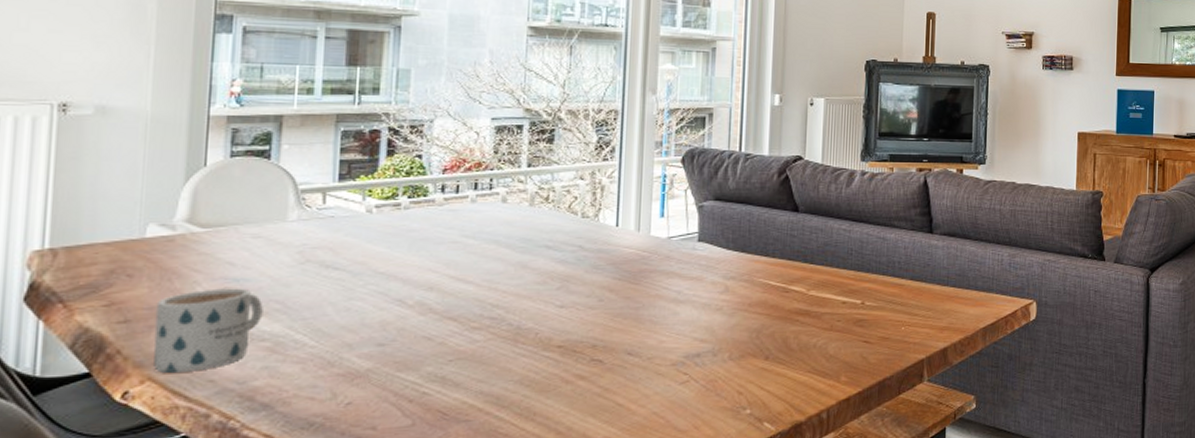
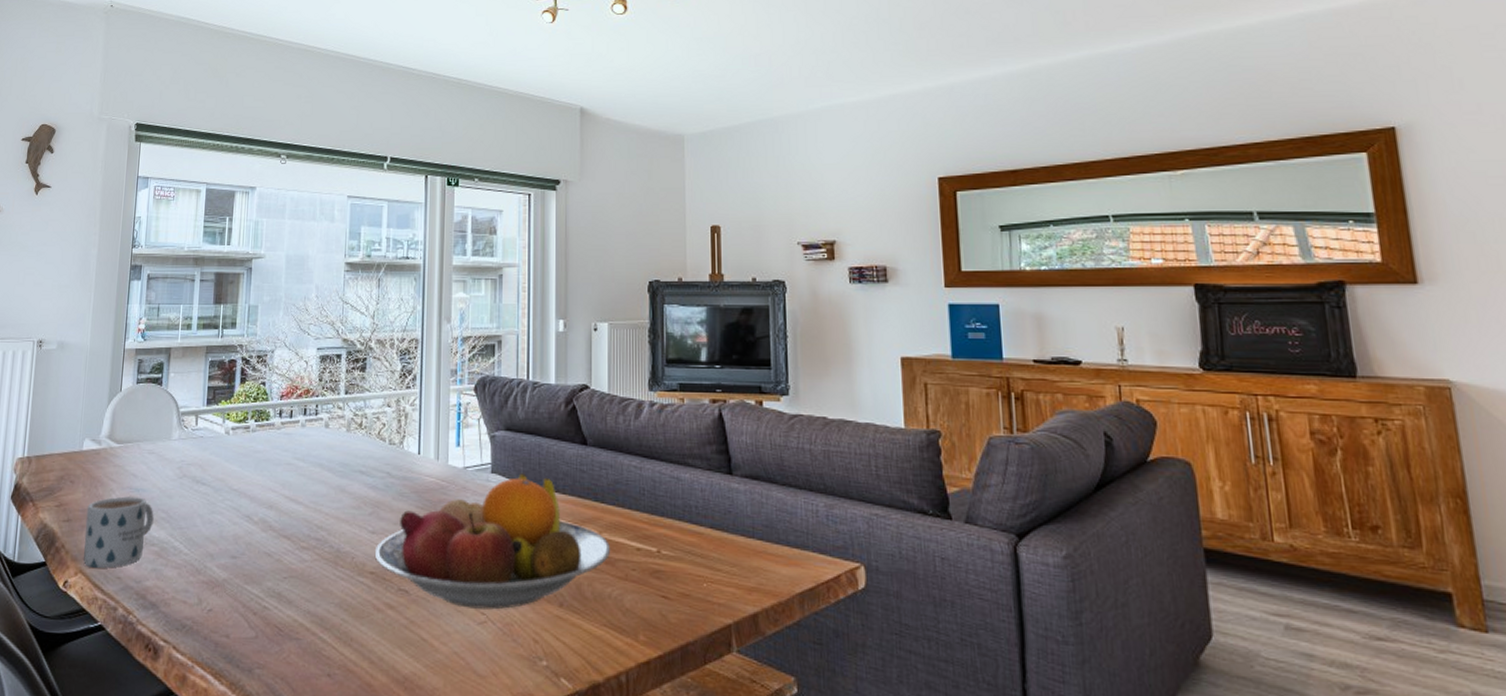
fruit bowl: none [563,239,818,370] -> present [374,472,611,610]

